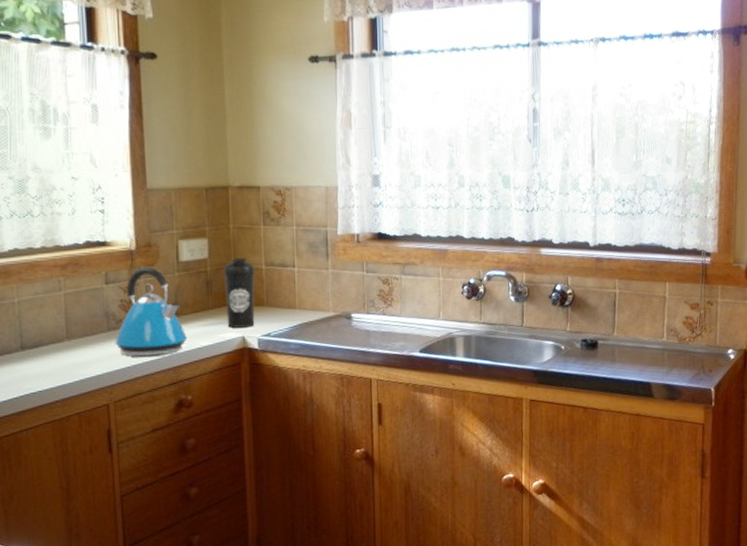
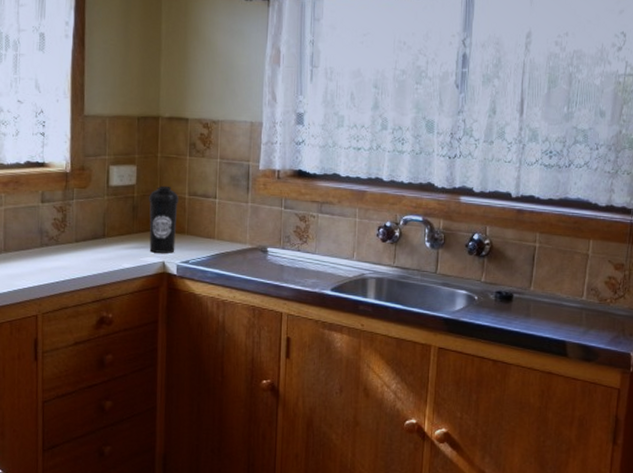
kettle: present [115,266,187,357] -> none [46,188,112,274]

